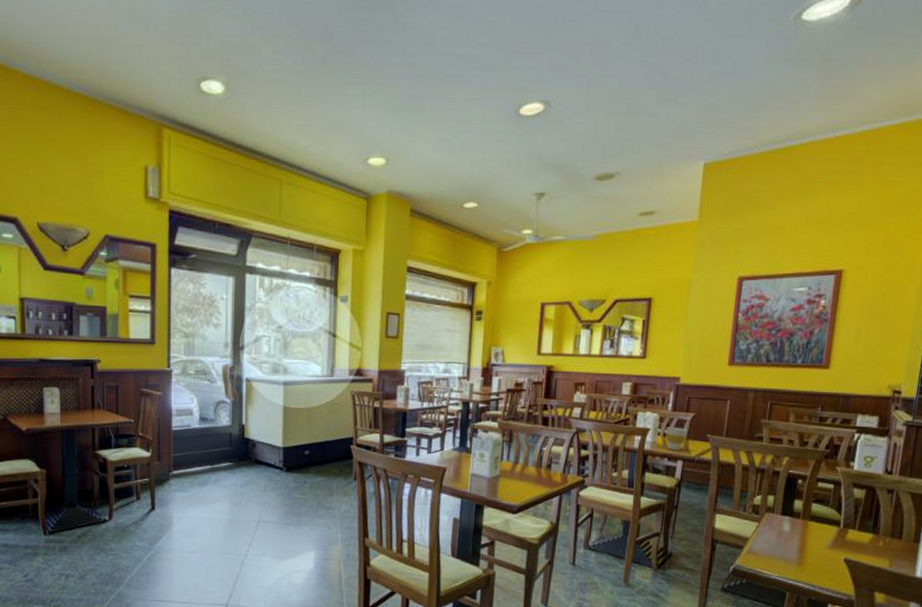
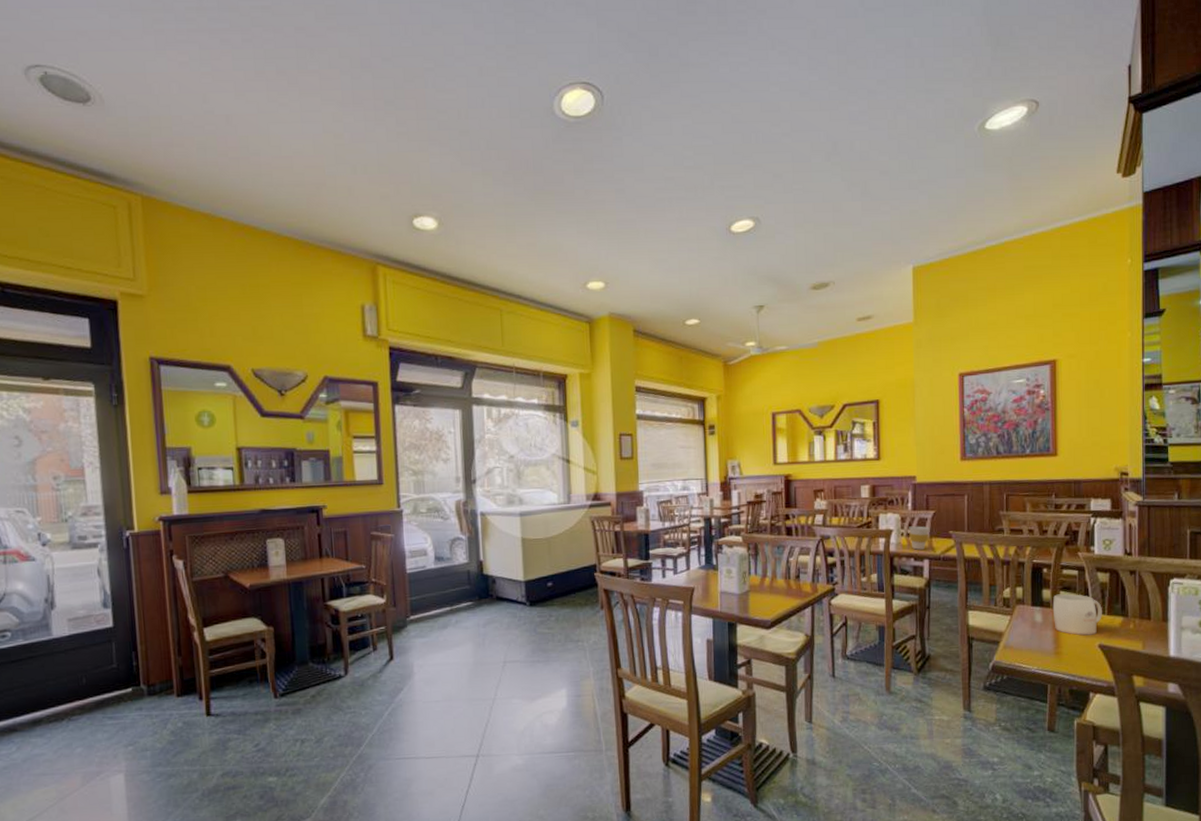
mug: none [801,506,853,549] -> present [1052,593,1102,636]

